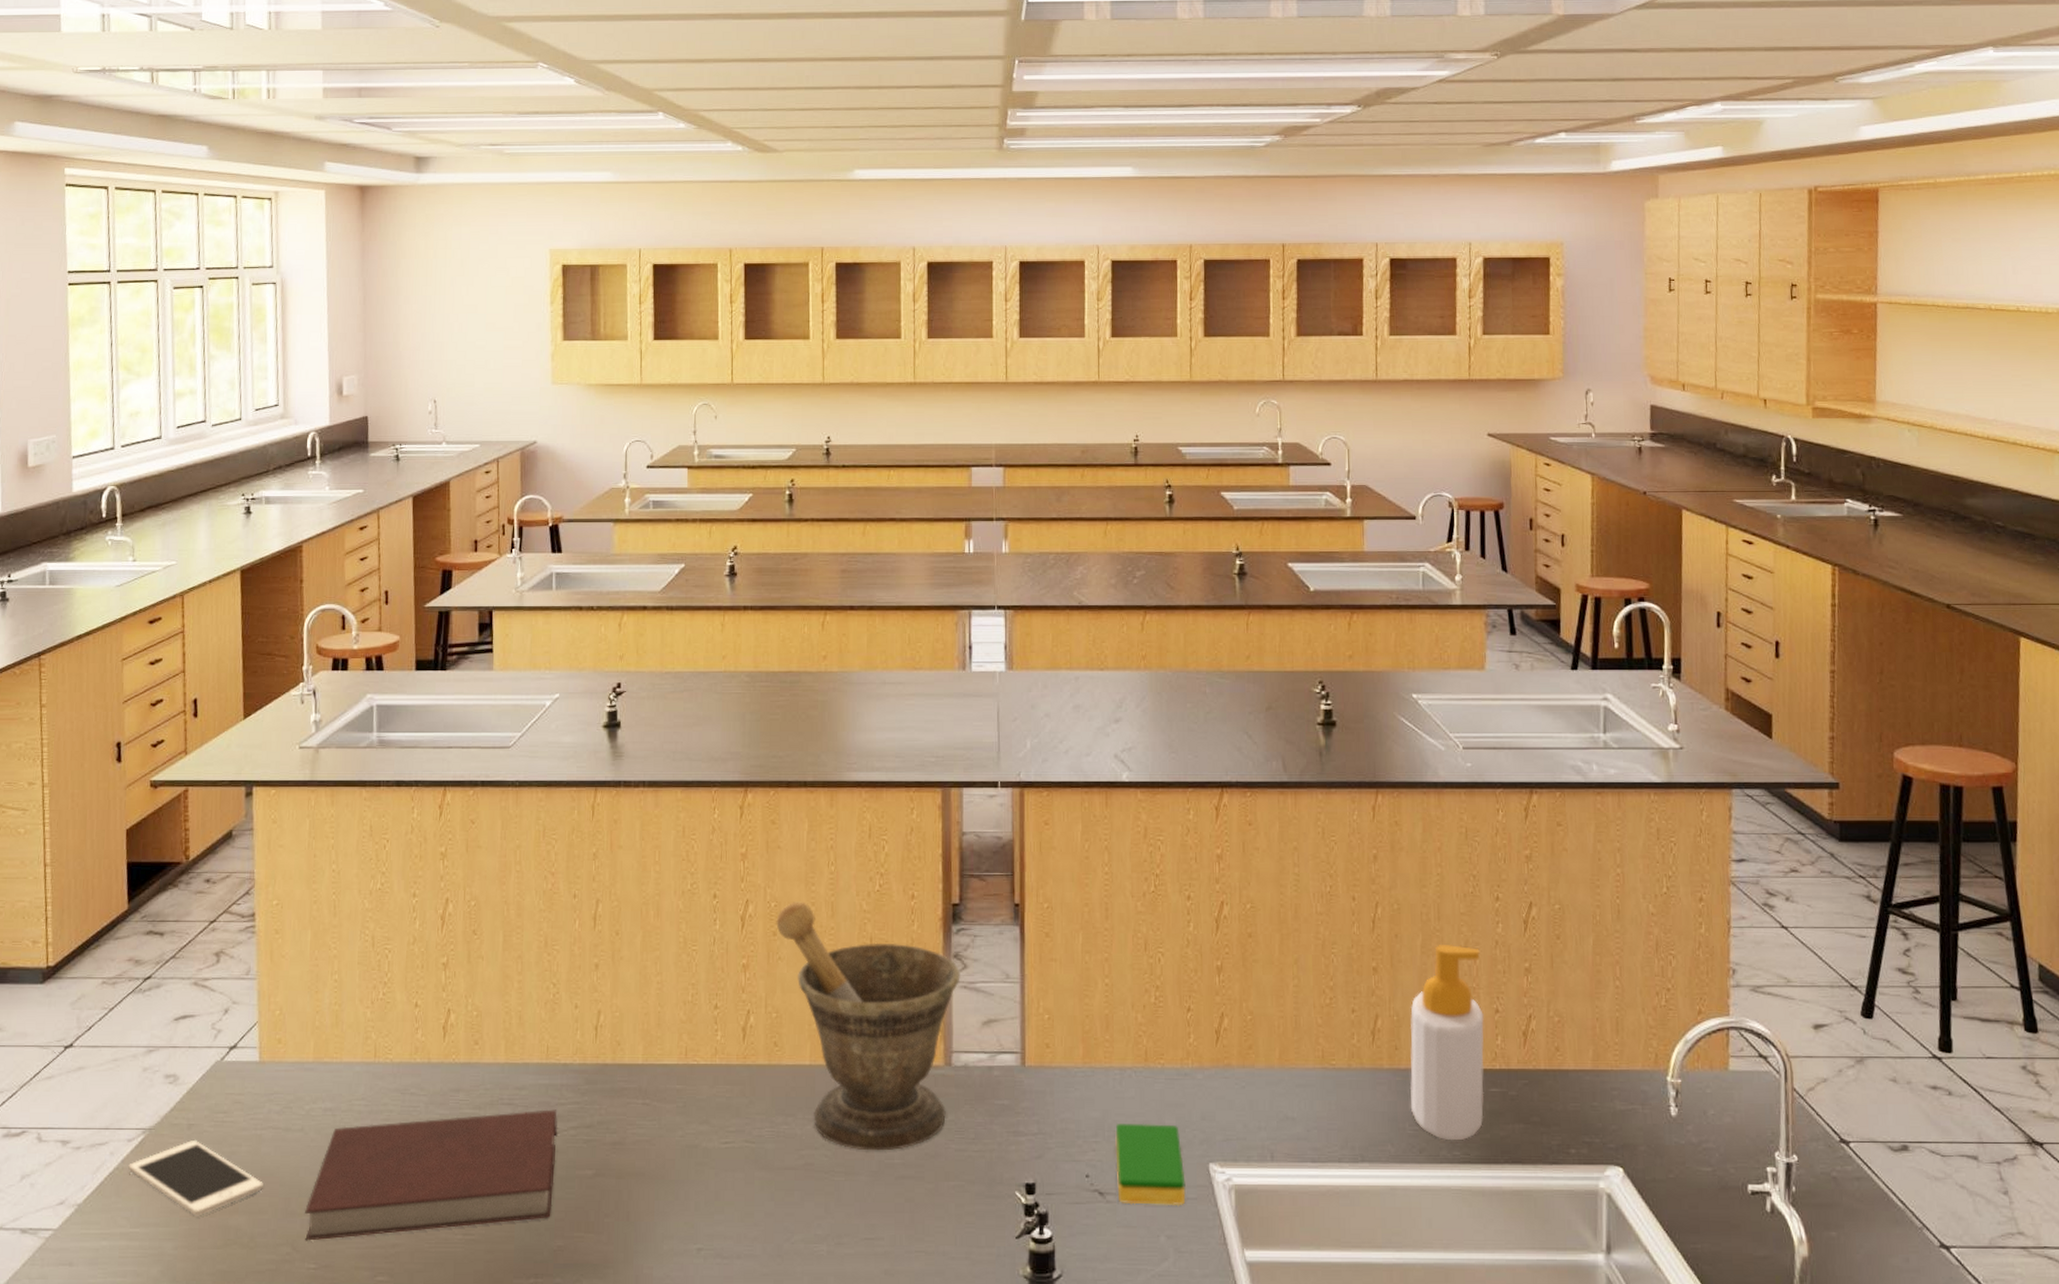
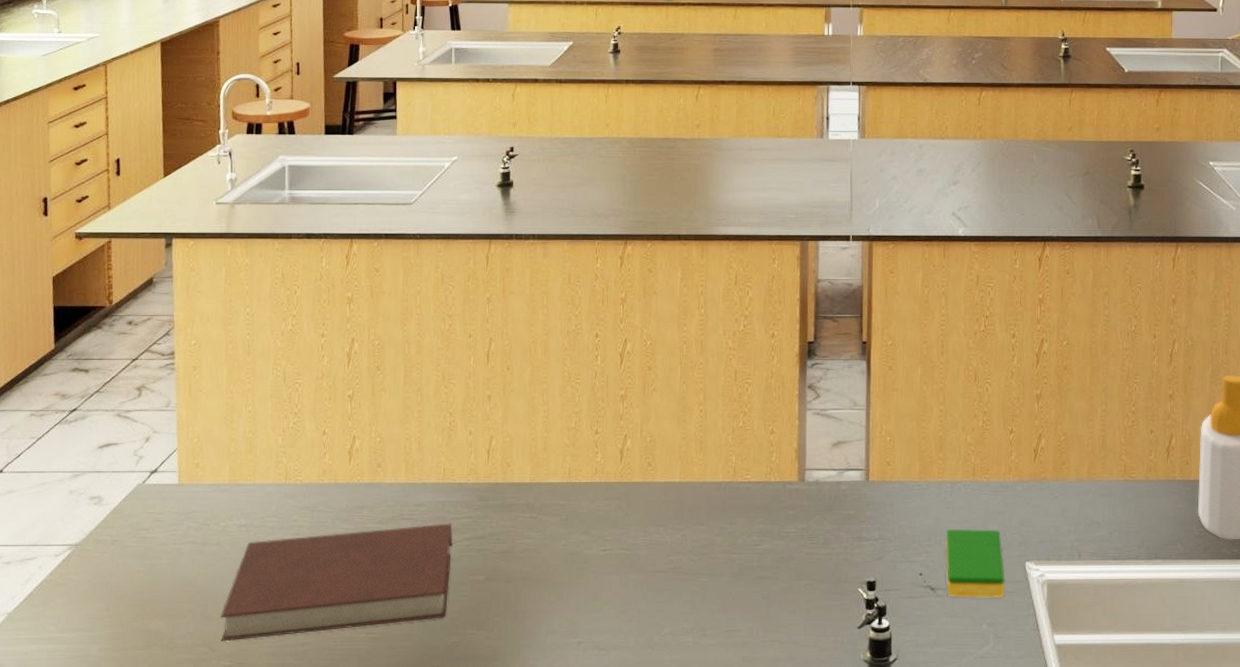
cell phone: present [128,1139,263,1216] -> none [56,554,182,622]
mortar and pestle: present [776,902,960,1151] -> none [651,340,814,556]

